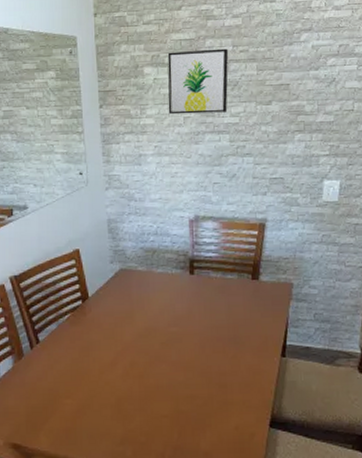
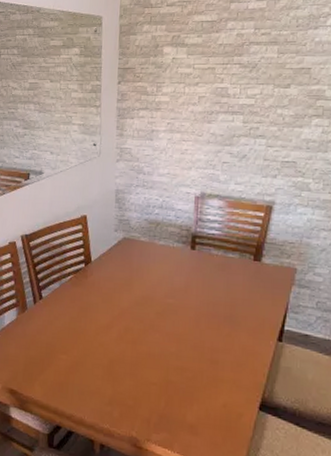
wall art: present [167,48,229,115] -> none [184,31,250,94]

